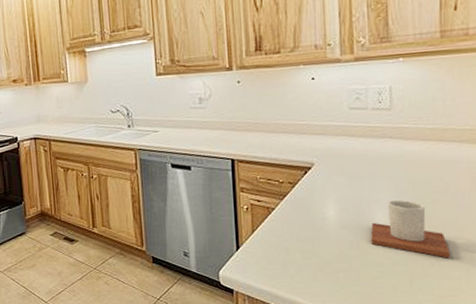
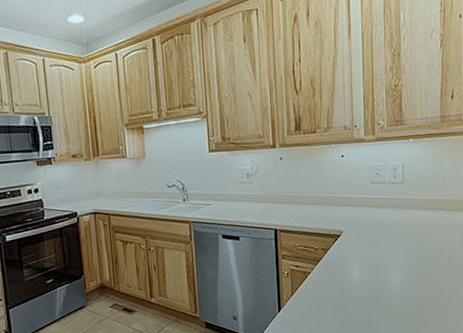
mug: present [371,199,451,258] -> none [387,261,446,309]

